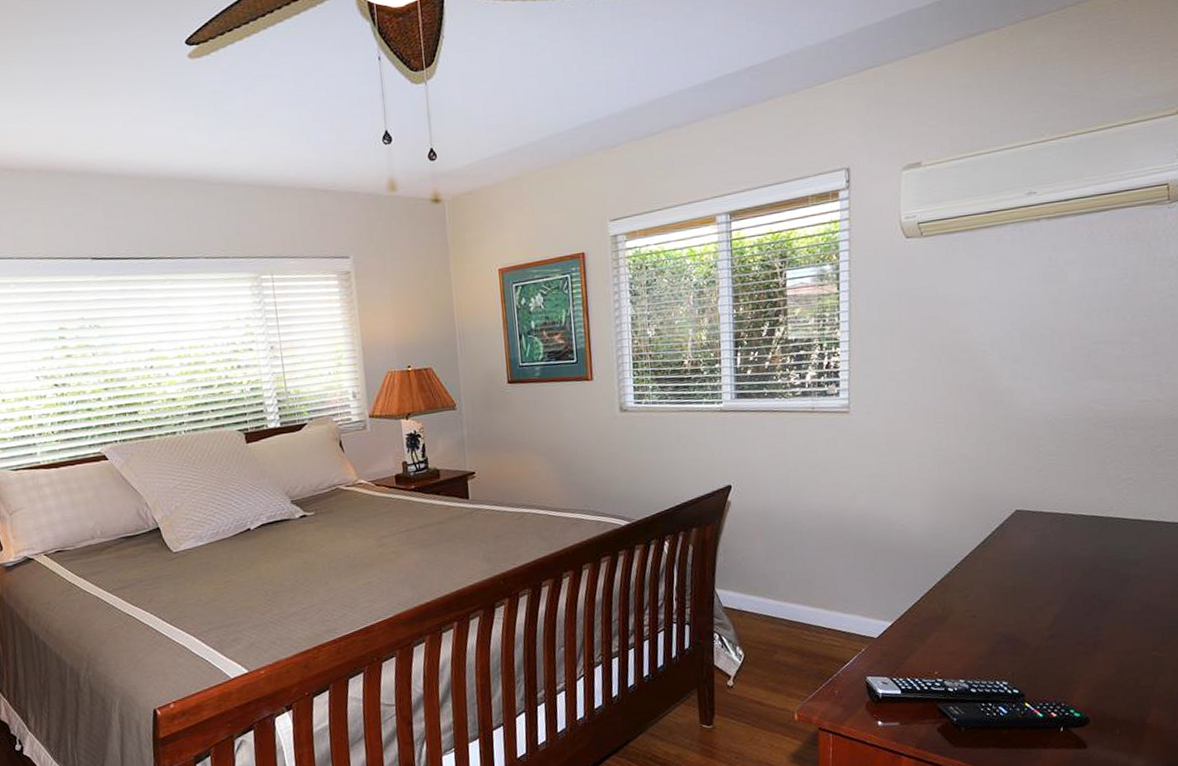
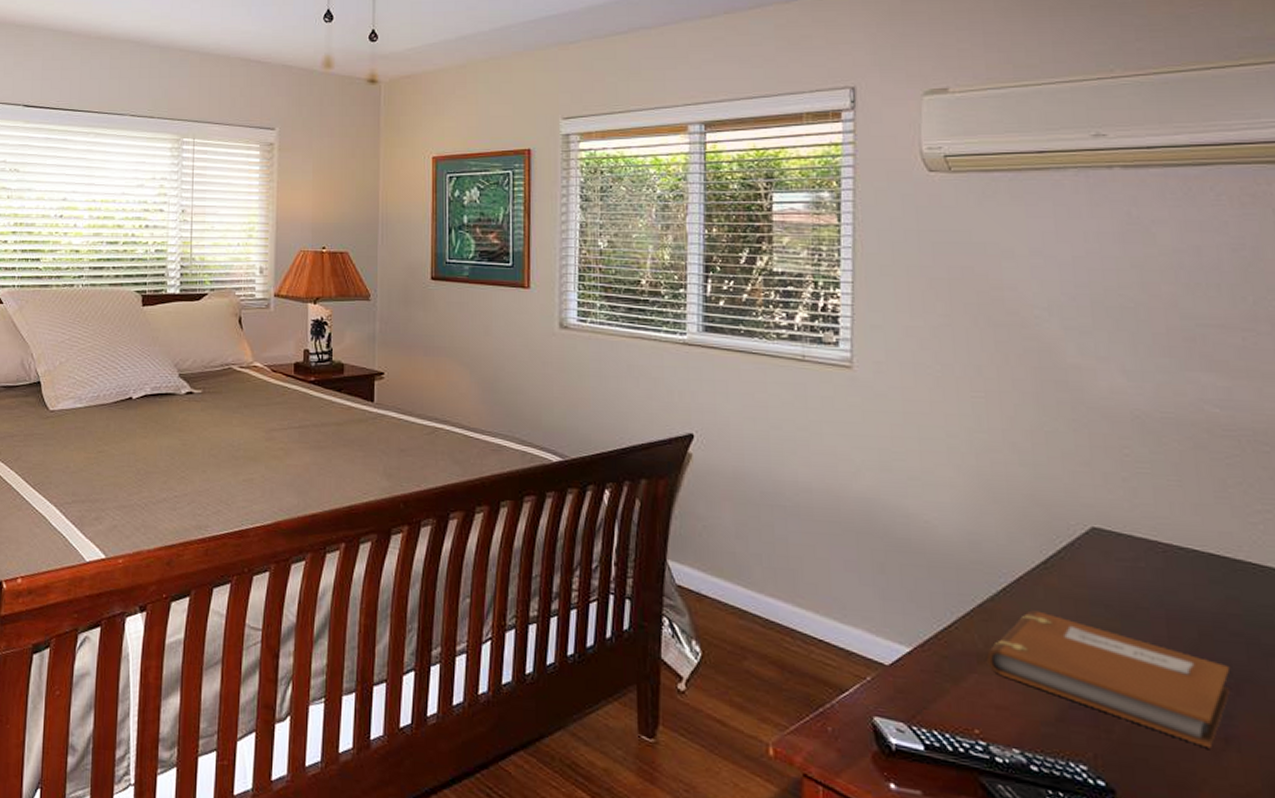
notebook: none [944,578,1101,653] -> present [987,610,1231,749]

